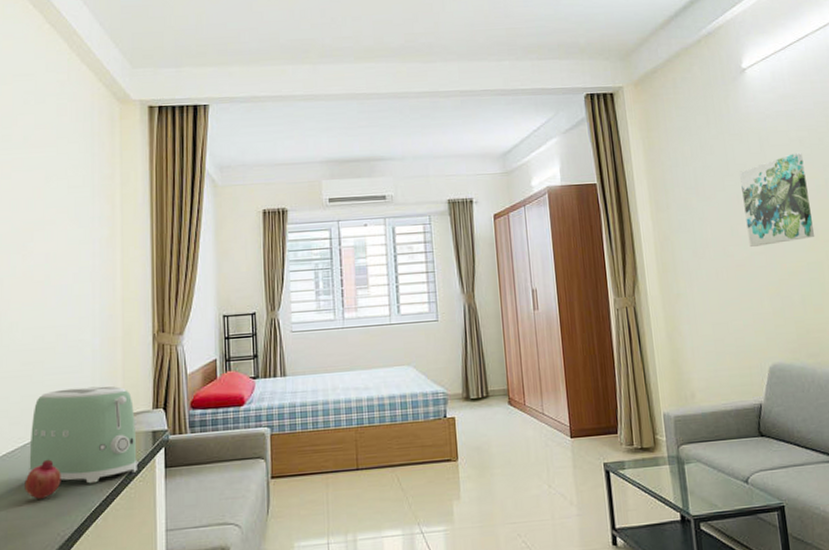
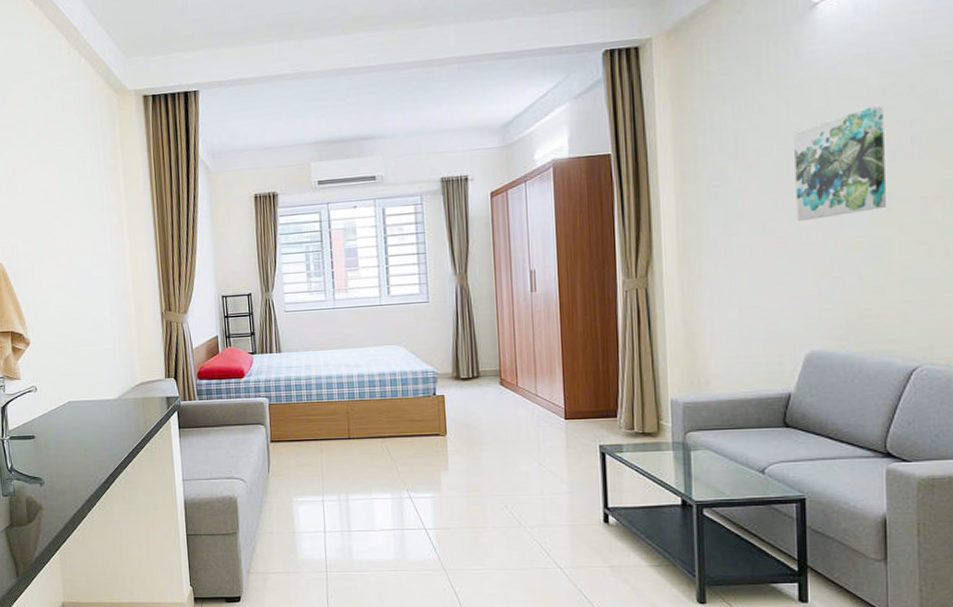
fruit: present [24,459,61,499] -> none [67,417,96,448]
toaster: present [29,386,137,484] -> none [68,357,156,438]

